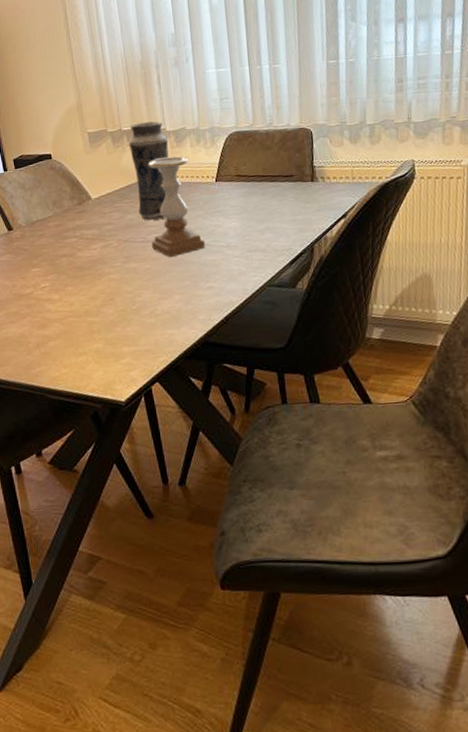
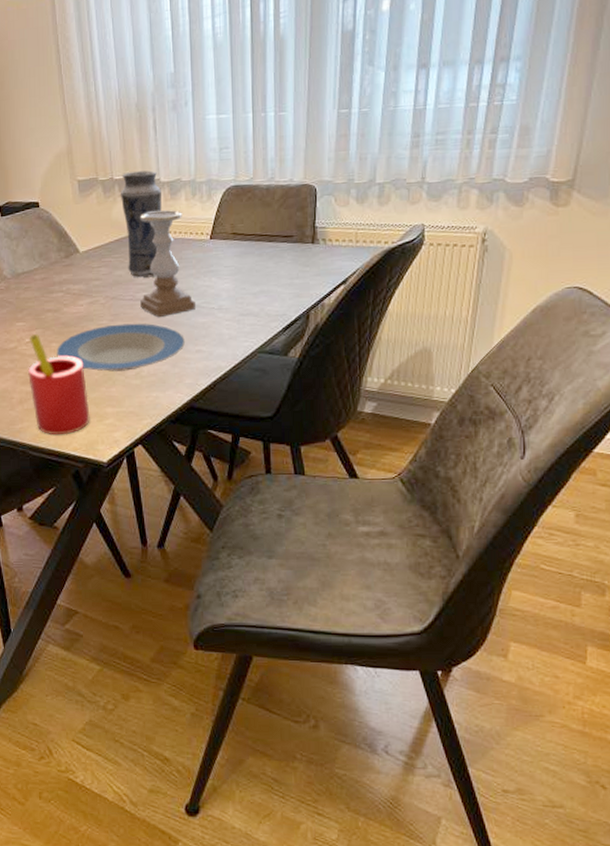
straw: none [44,279,107,378] -> present [28,334,90,436]
plate: none [72,263,197,312] -> present [56,323,185,372]

